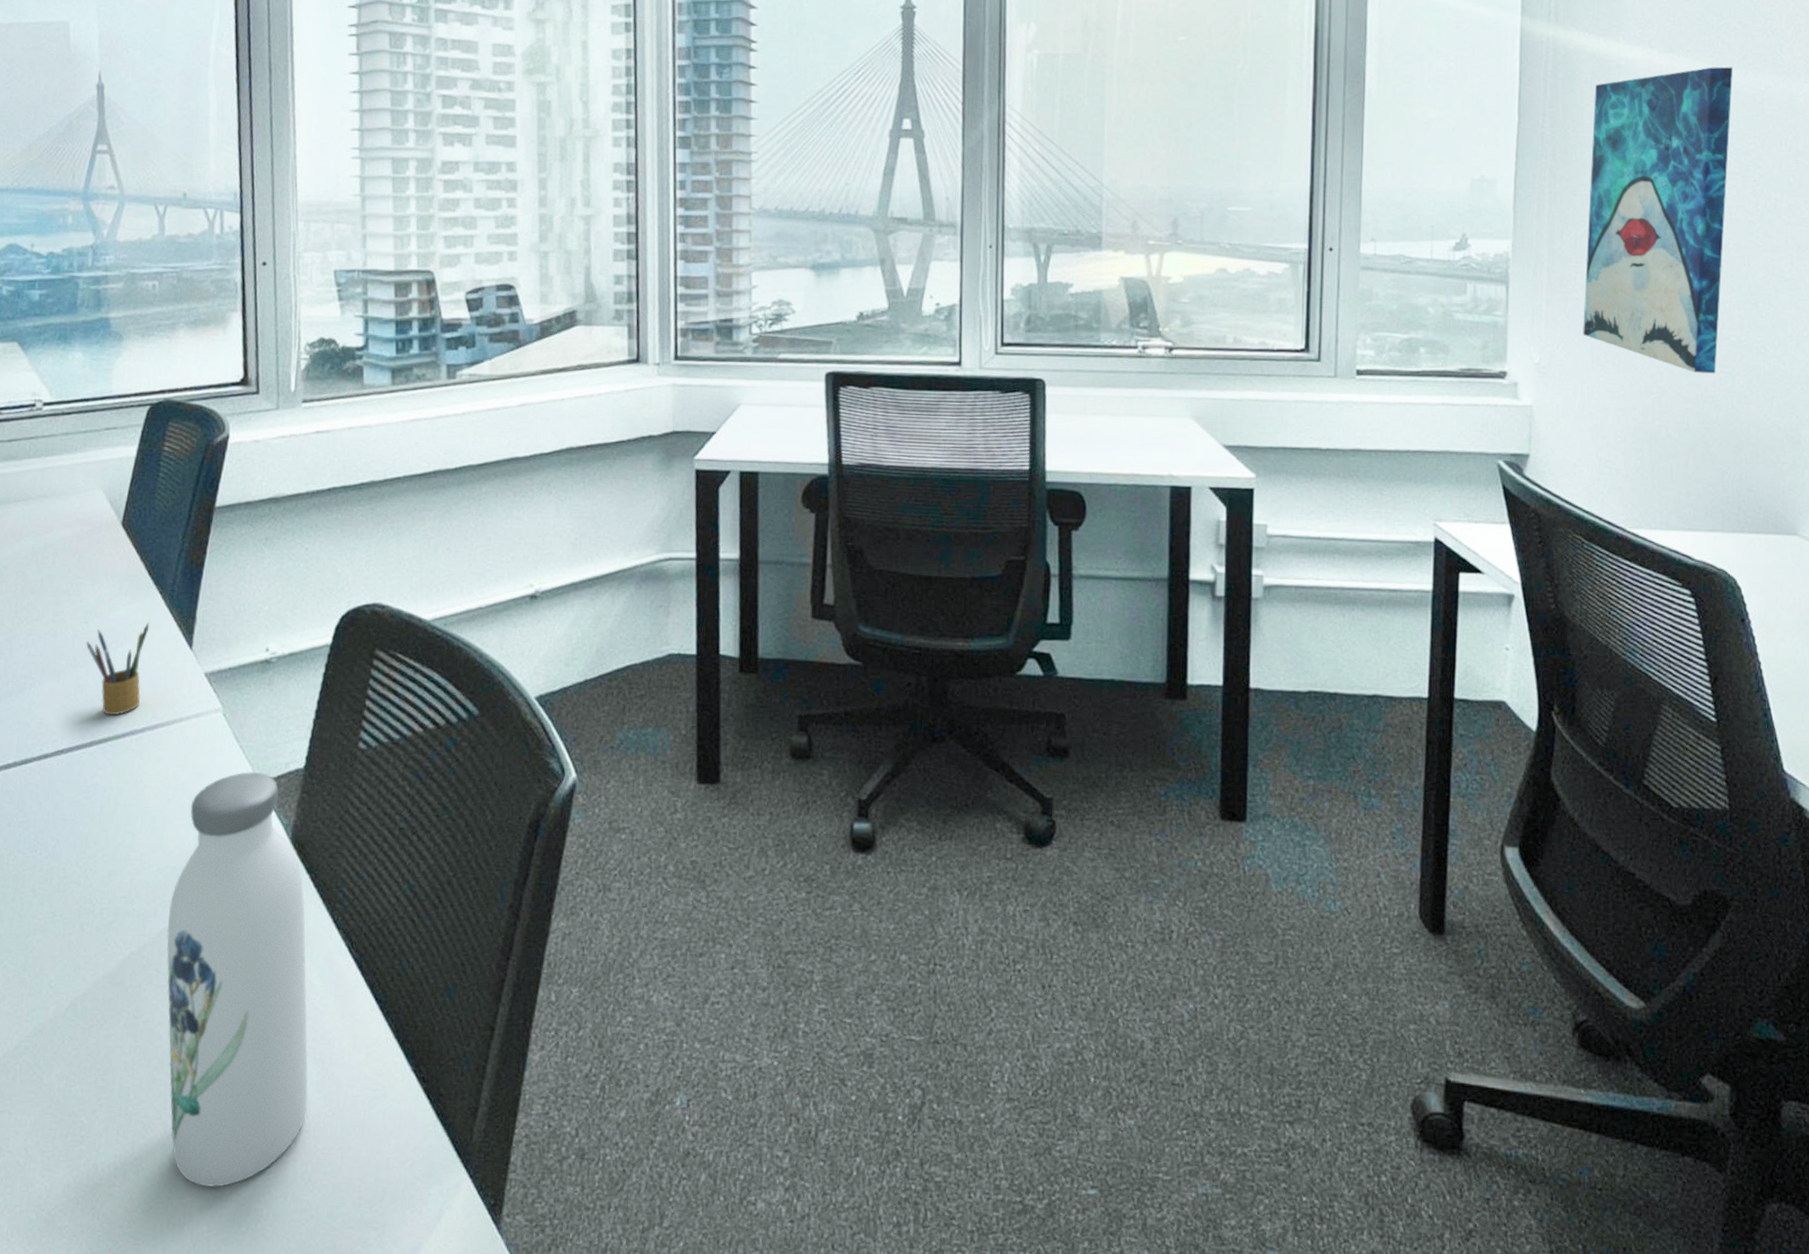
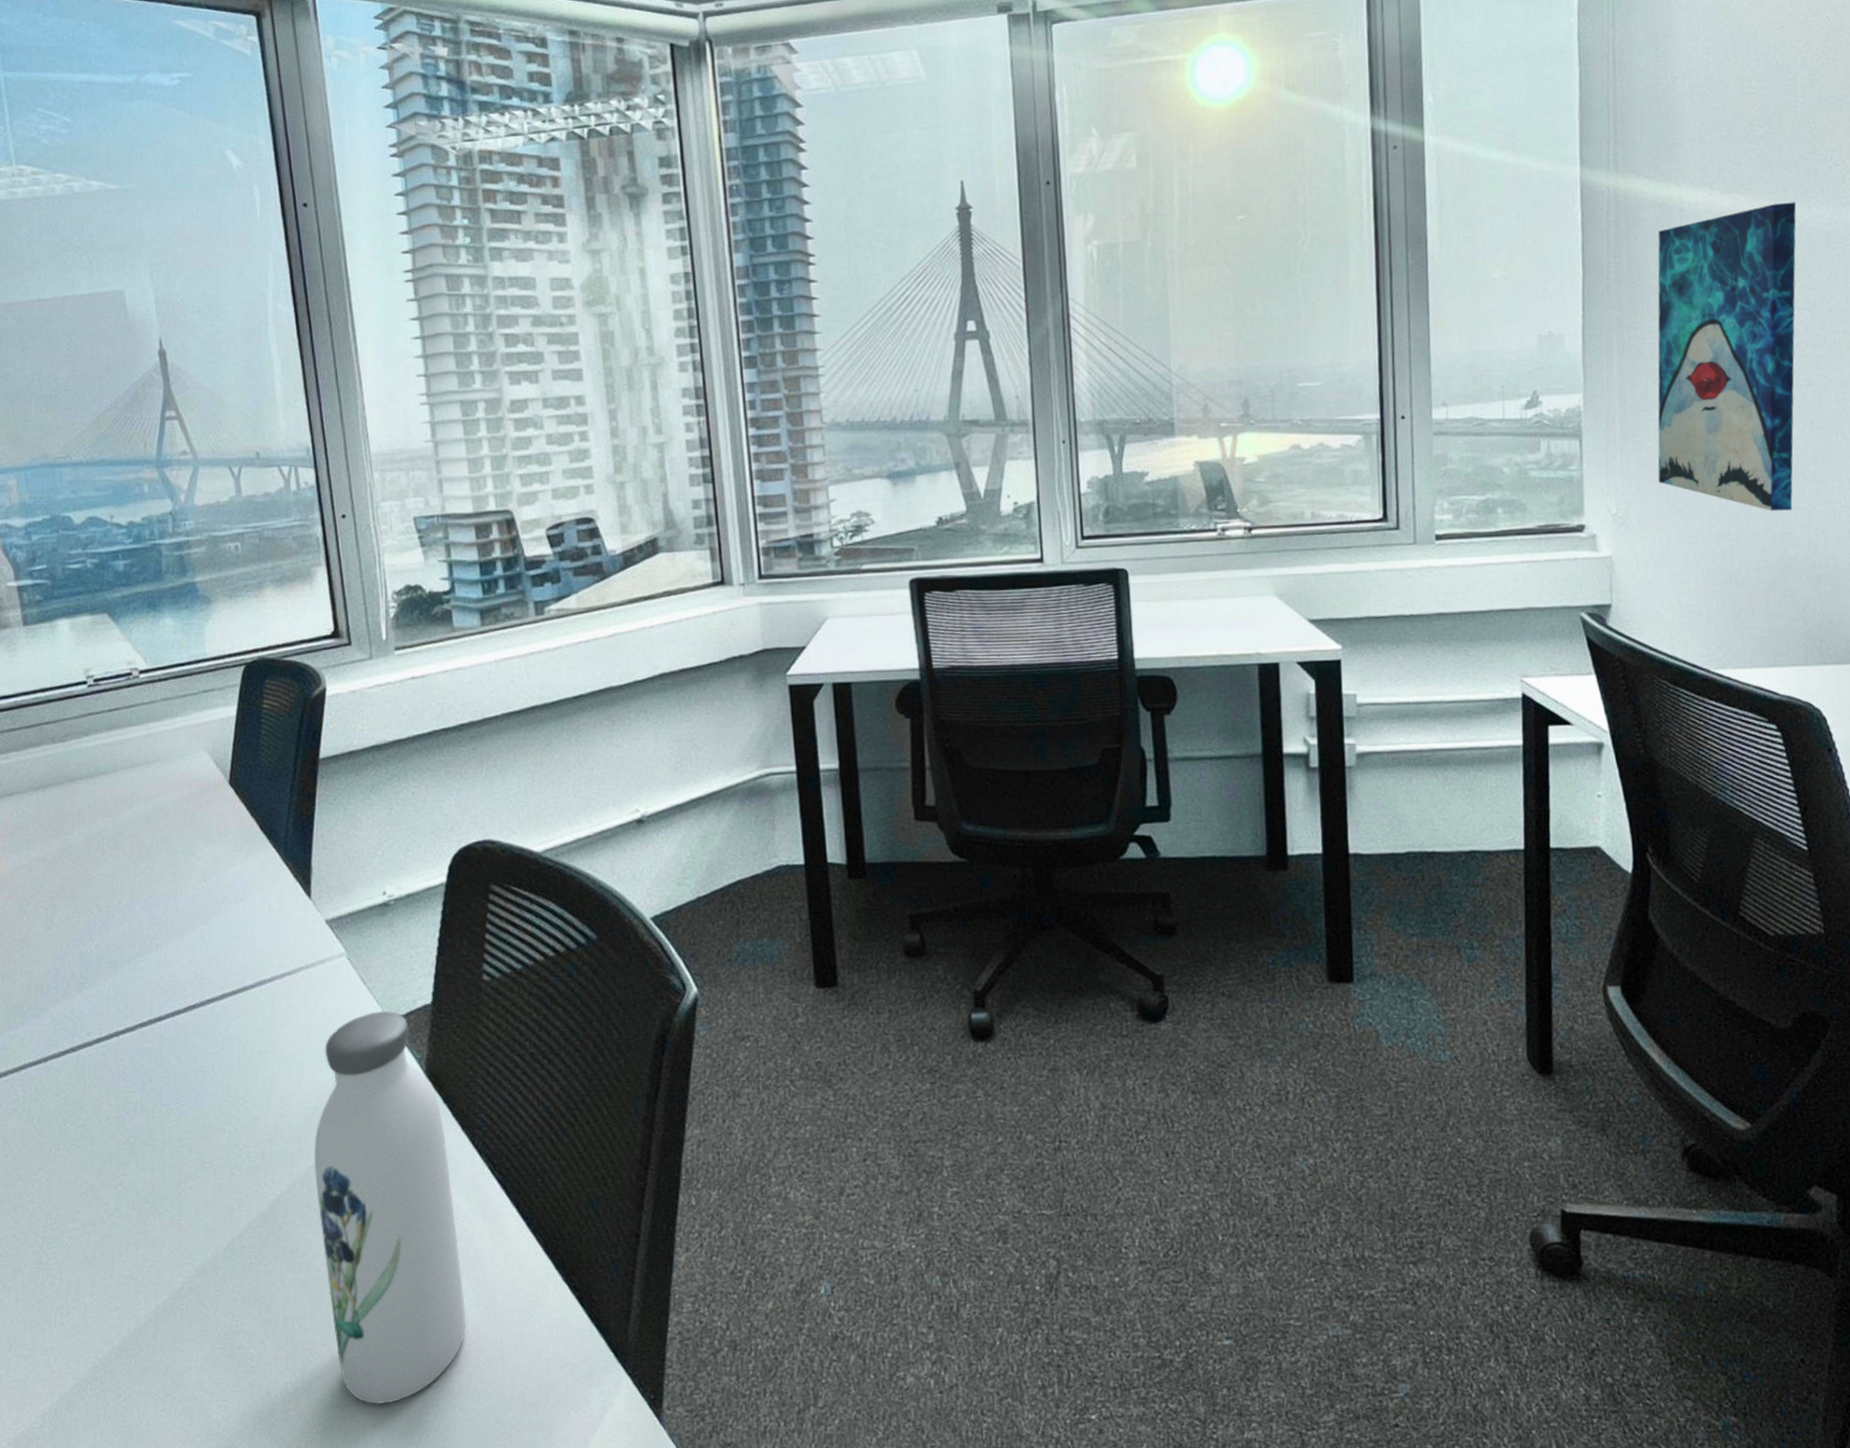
pencil box: present [85,621,150,716] -> none [206,875,267,968]

